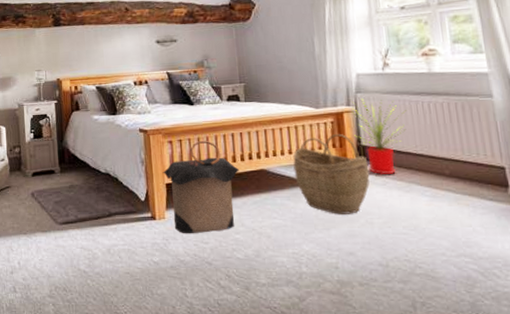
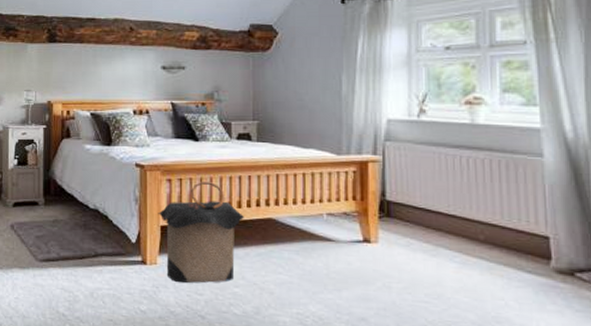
woven basket: present [293,133,370,214] -> none [306,184,392,276]
house plant: present [351,98,407,176] -> none [378,147,442,235]

